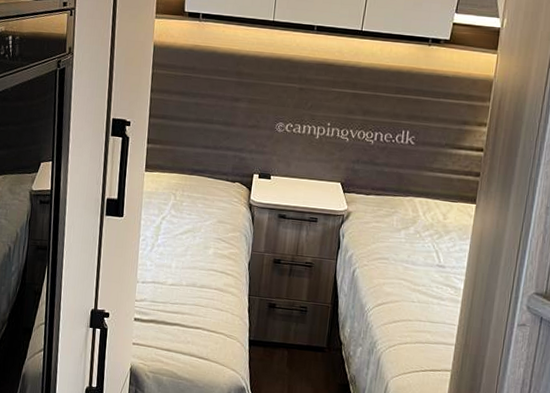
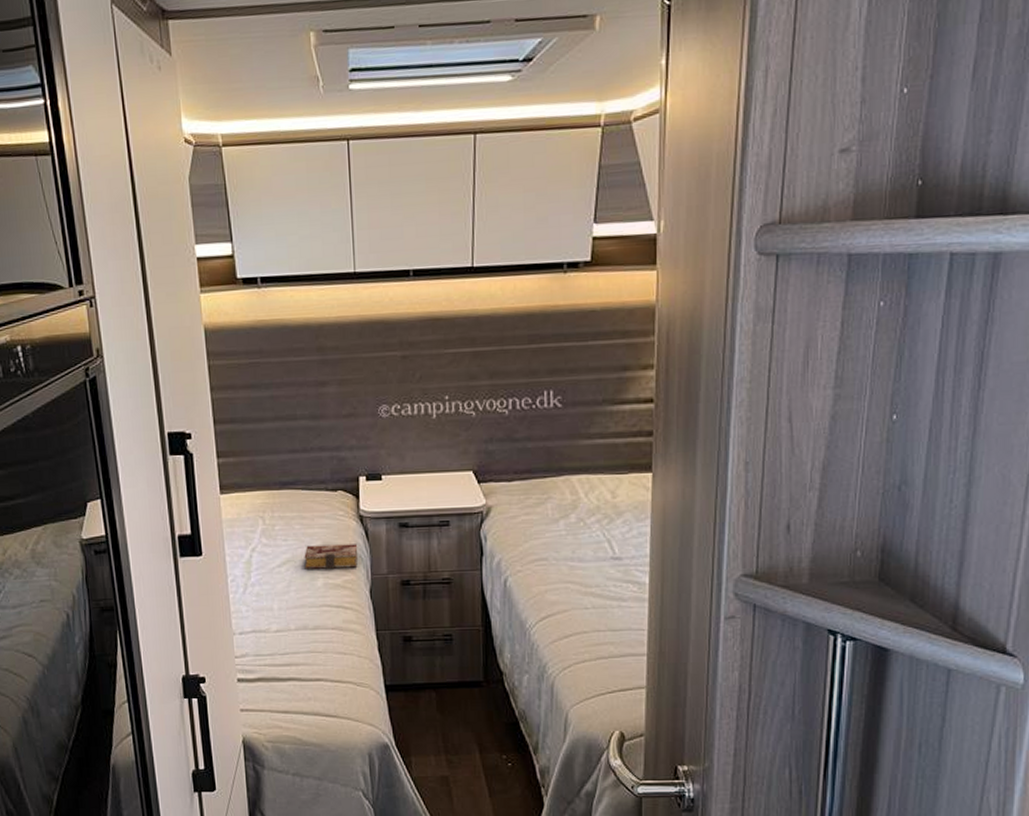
book: none [201,221,245,244] -> present [304,544,358,570]

